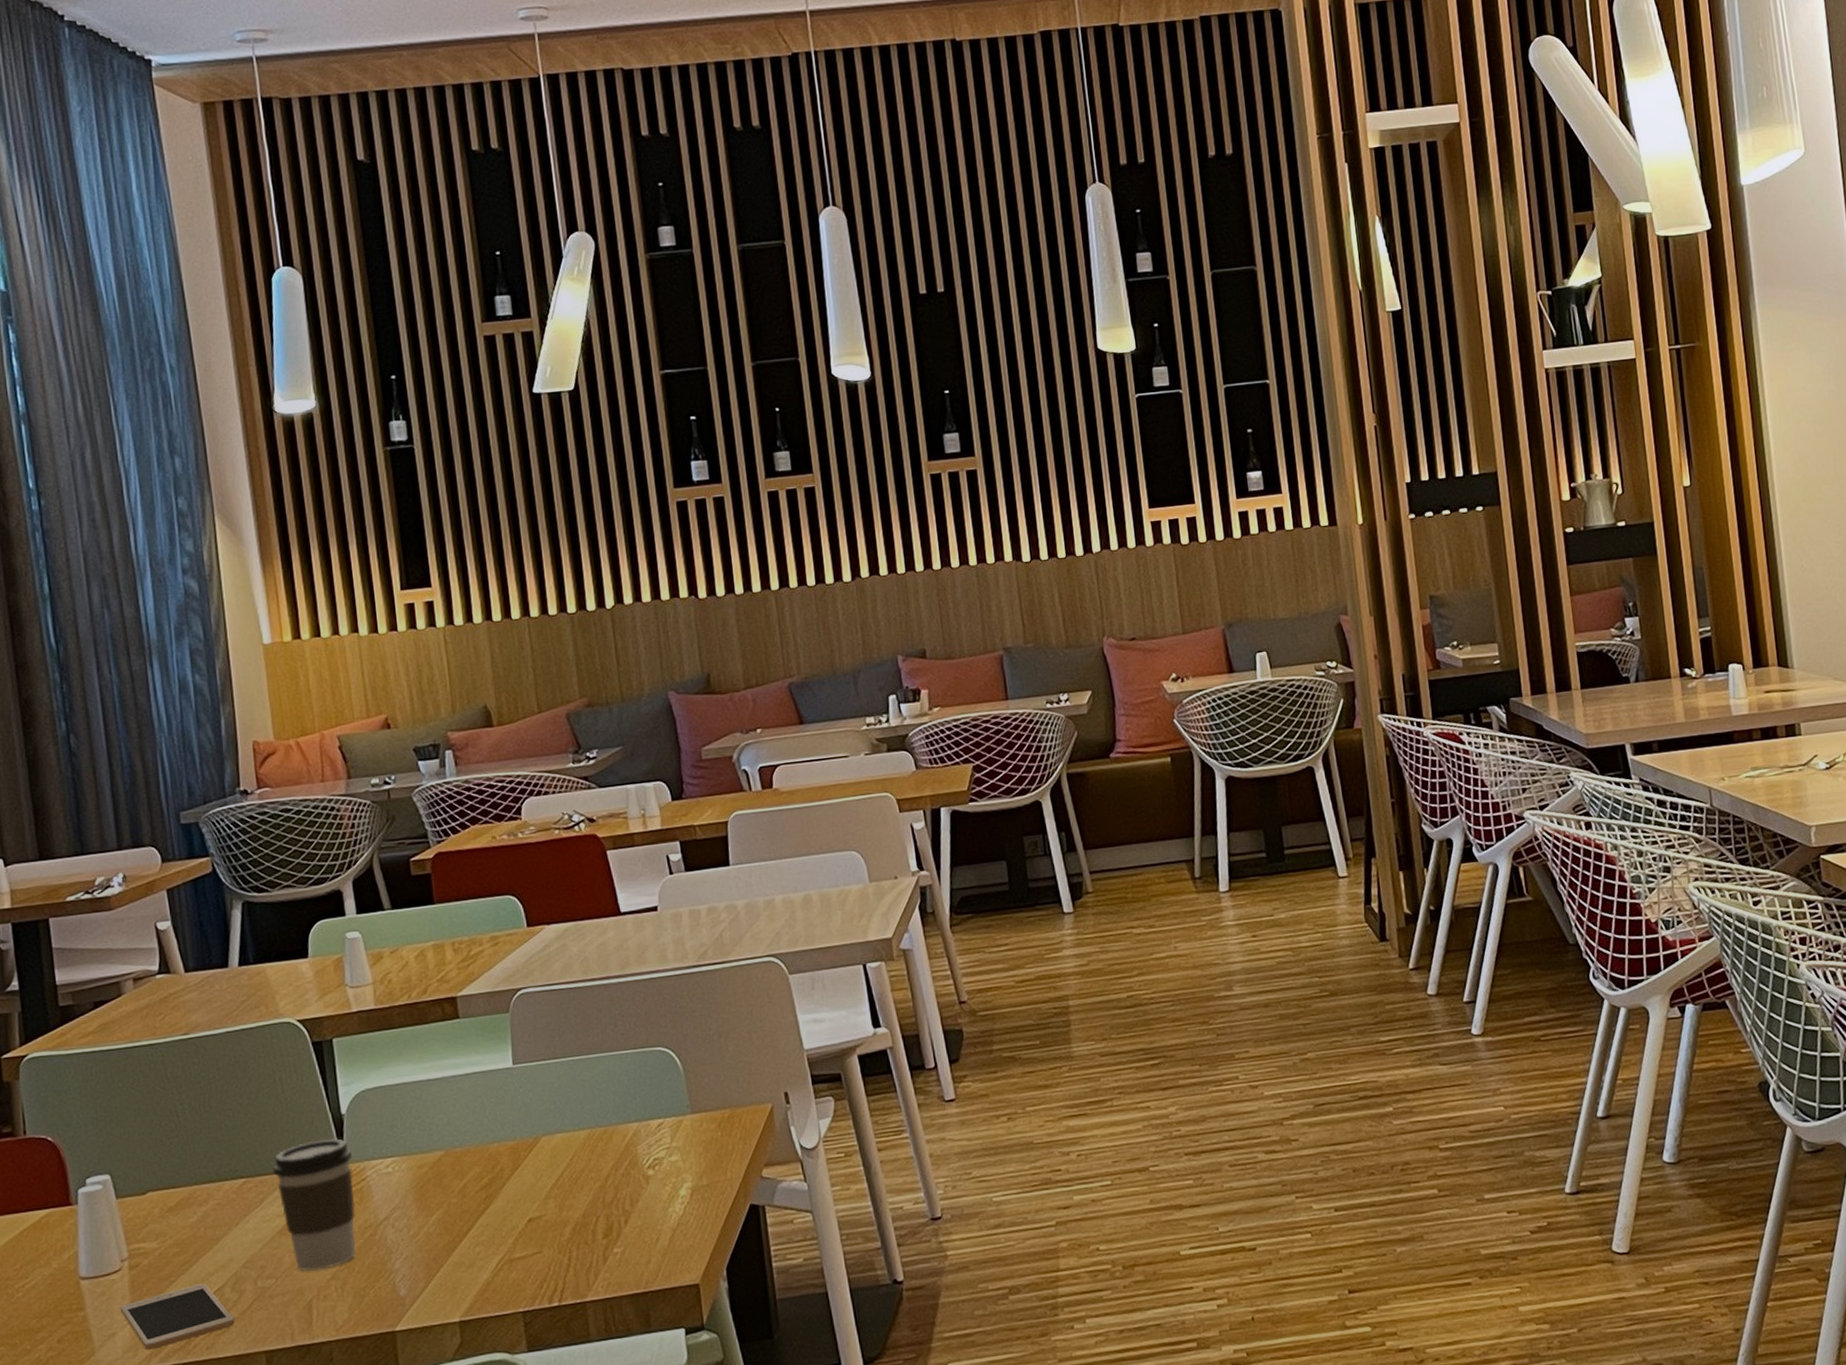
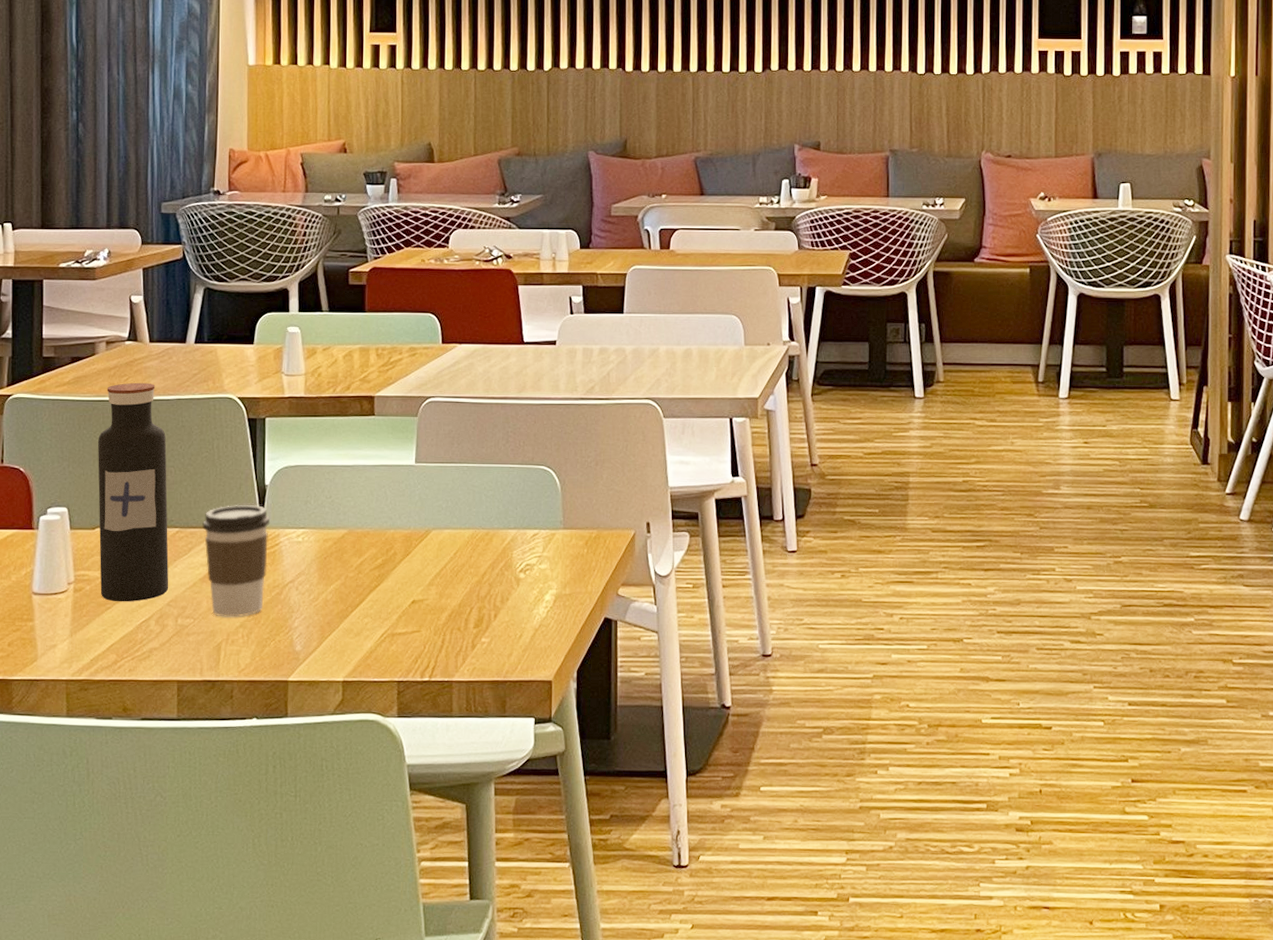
cell phone: present [120,1284,235,1350] -> none [62,614,155,664]
water bottle: none [136,1018,242,1273] -> present [97,382,169,602]

